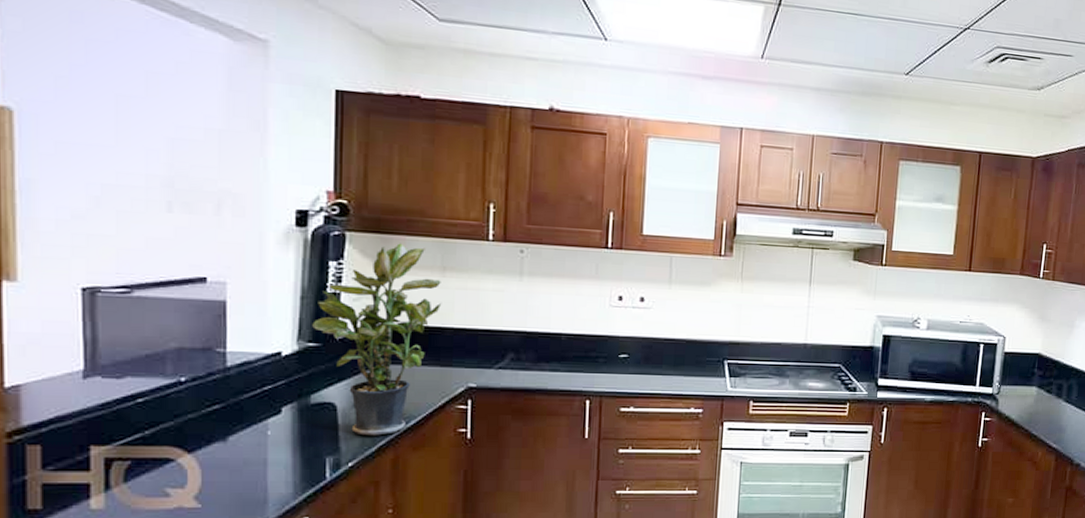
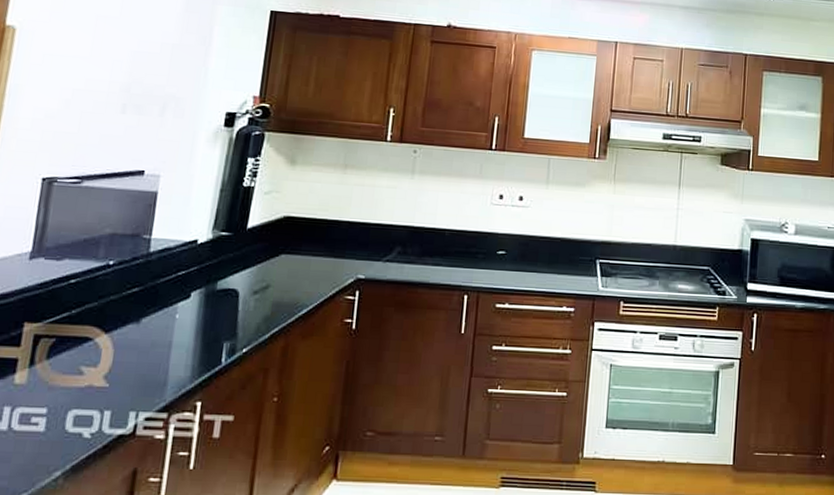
potted plant: present [312,243,442,436] -> none [227,142,342,323]

